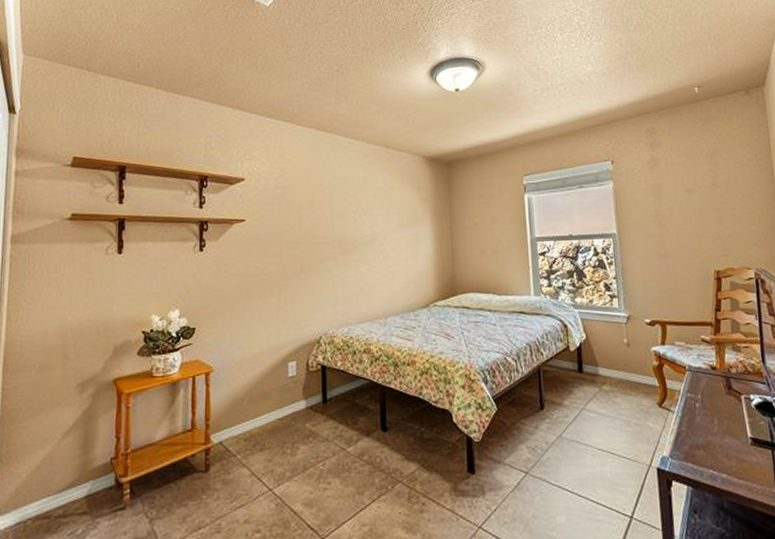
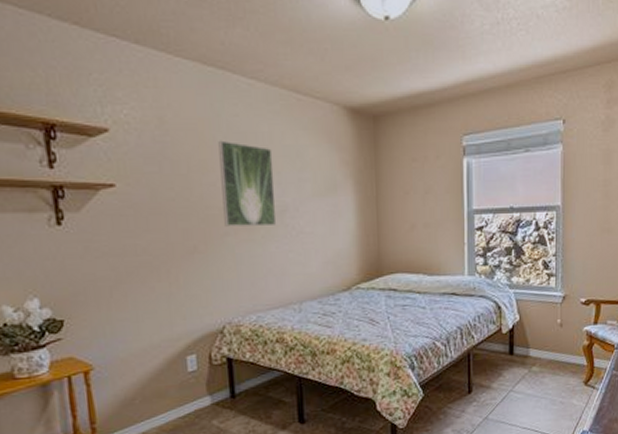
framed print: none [325,184,368,253] -> present [218,140,277,227]

